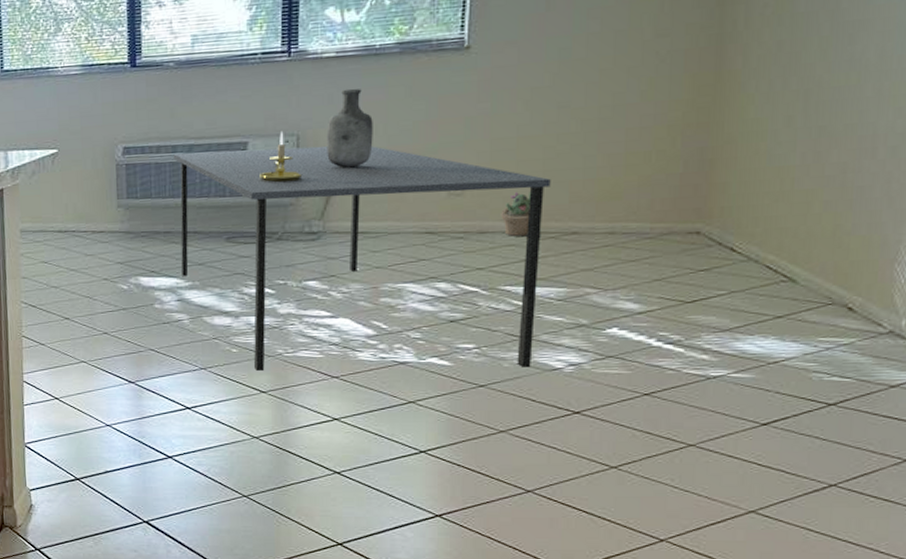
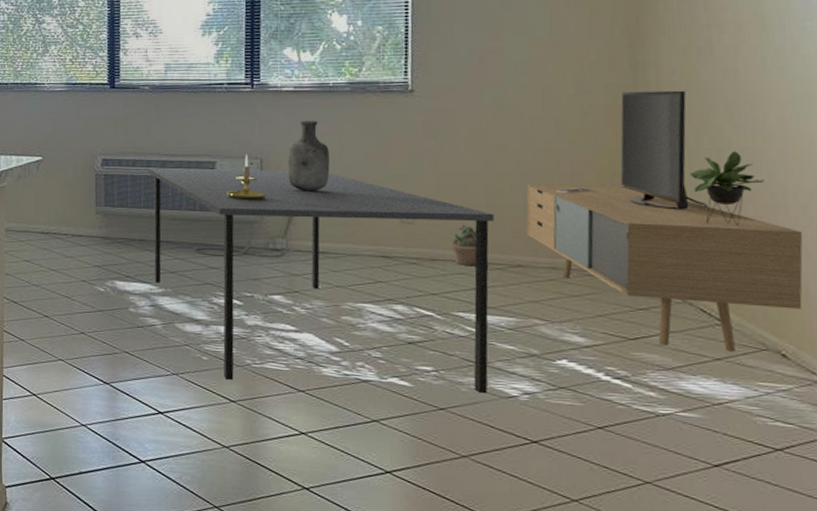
media console: none [586,25,889,309] -> present [526,90,803,353]

